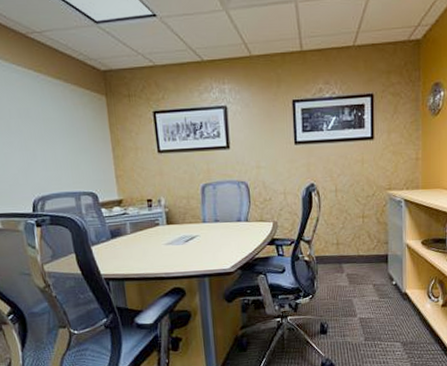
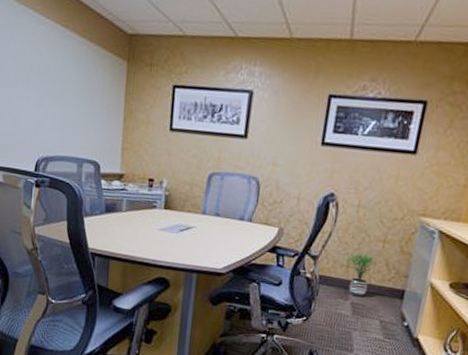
potted plant: none [334,229,359,268] -> present [345,252,376,297]

